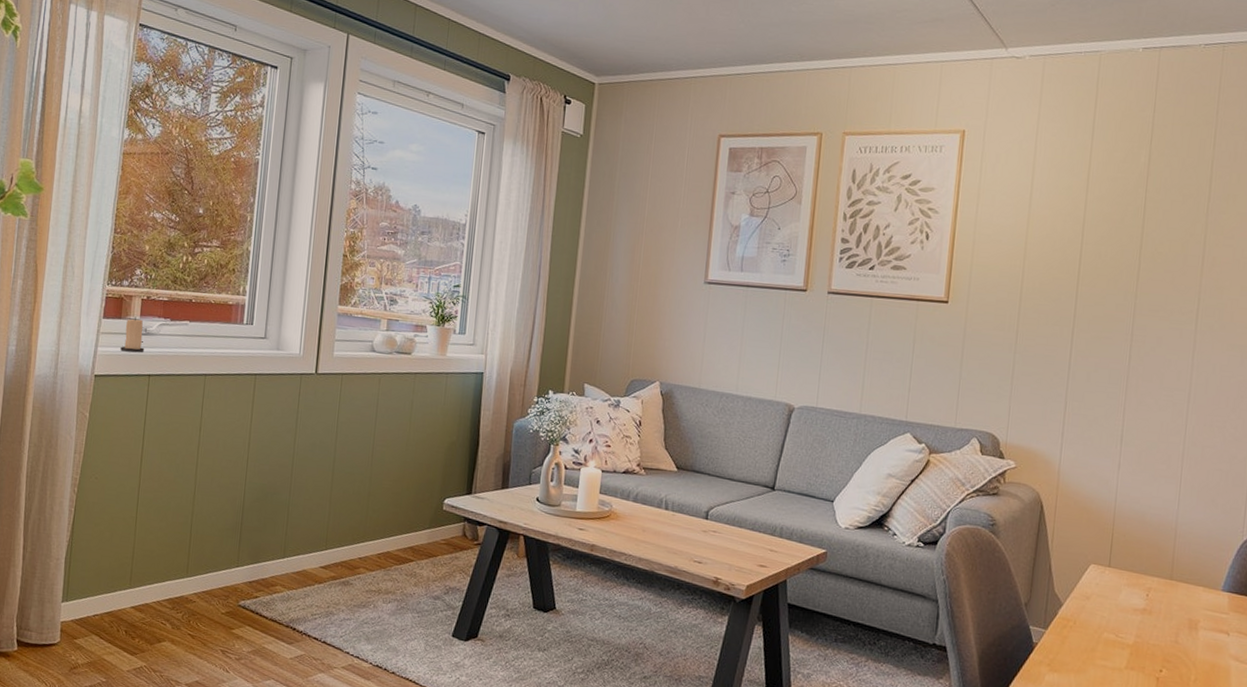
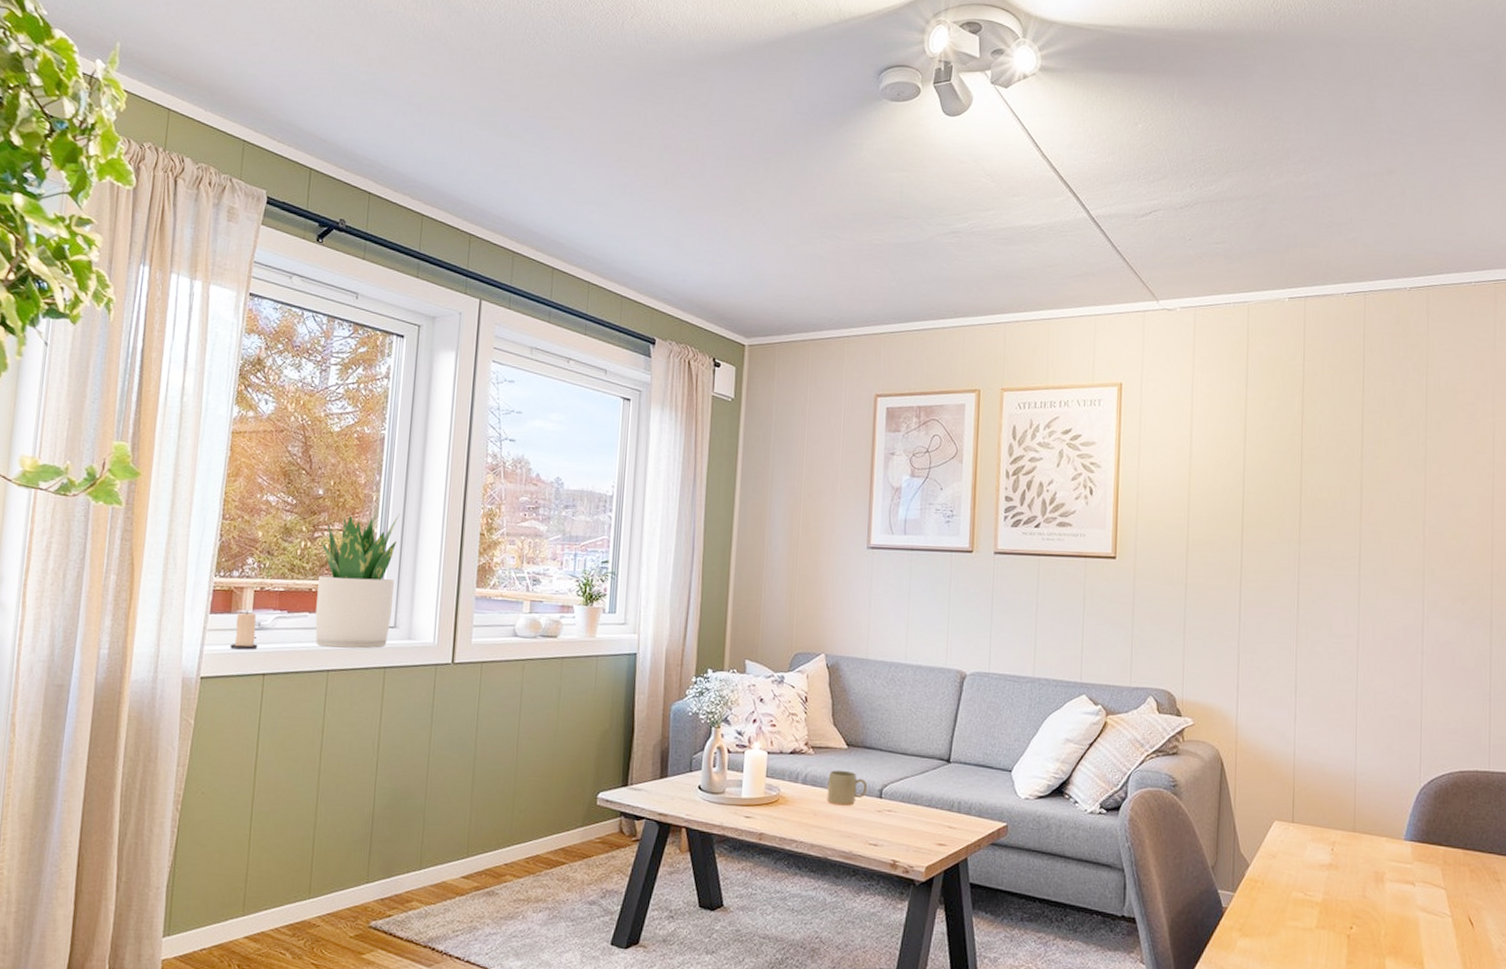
planter: none [195,231,271,357] -> present [315,511,400,649]
mug: none [655,491,695,526] -> present [827,770,868,807]

